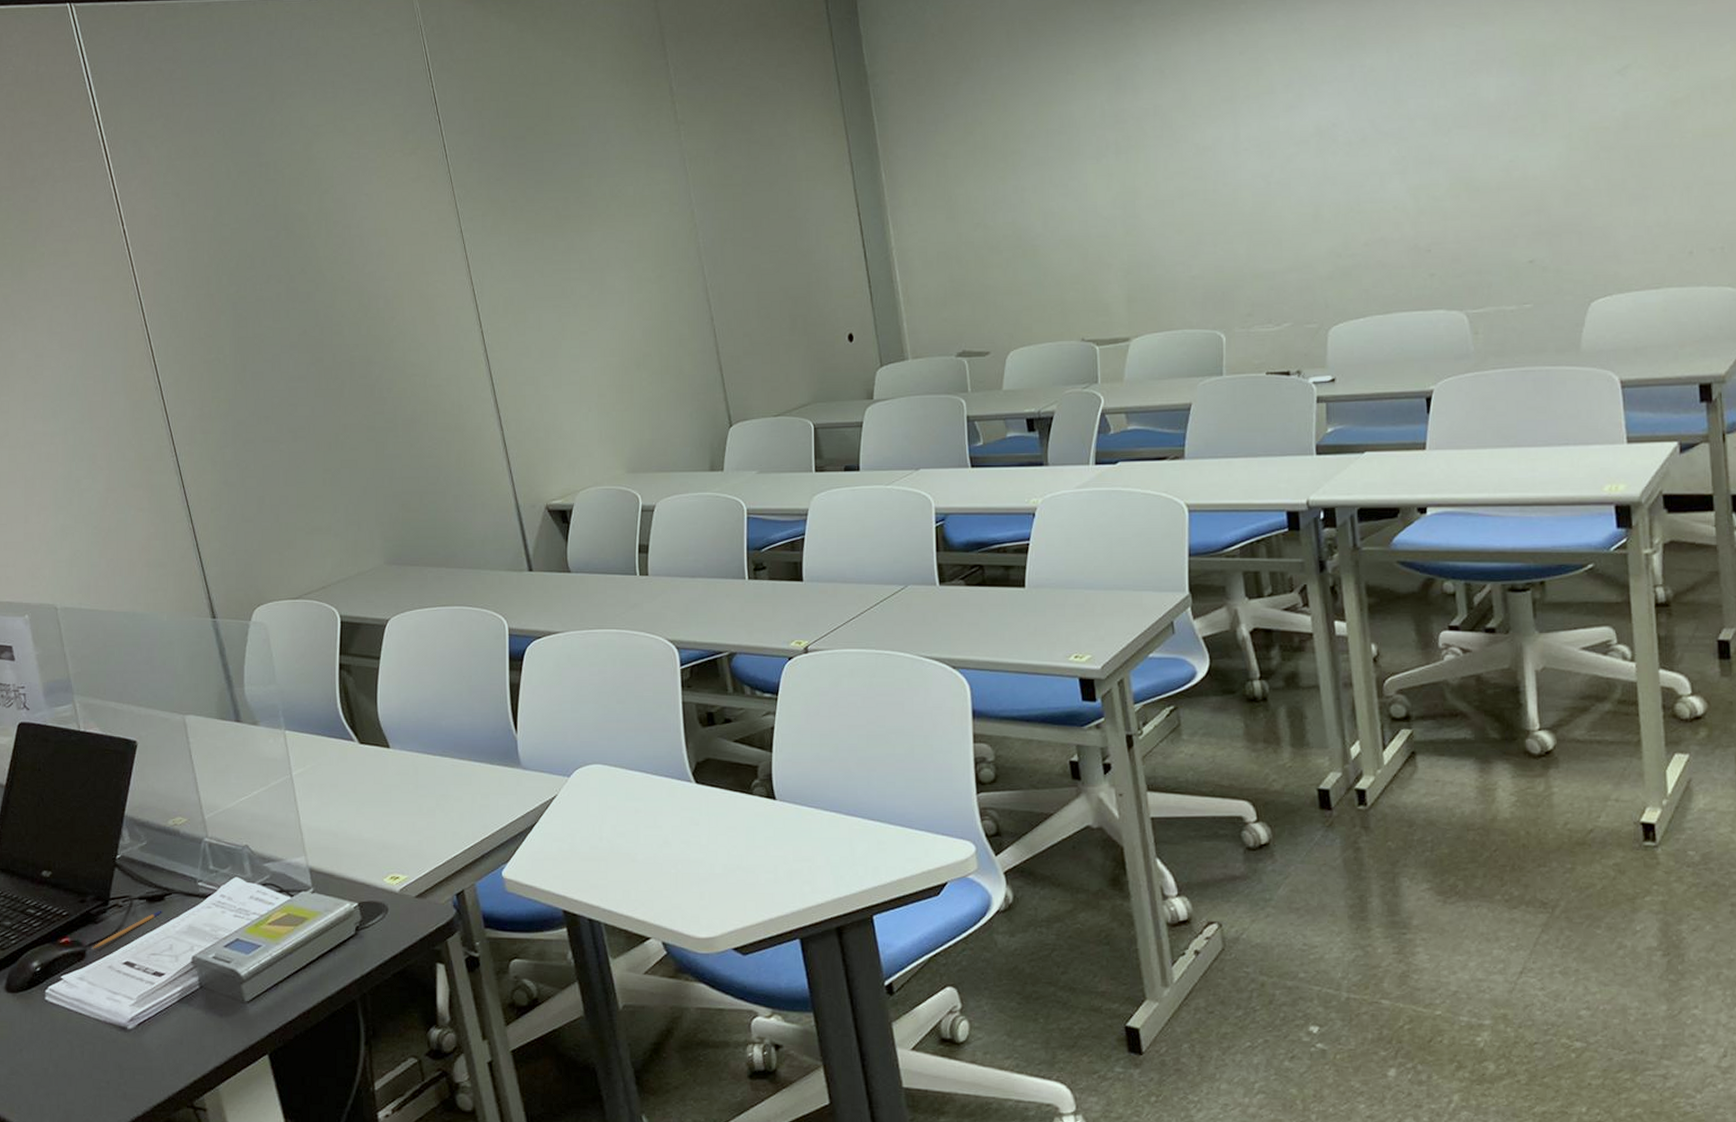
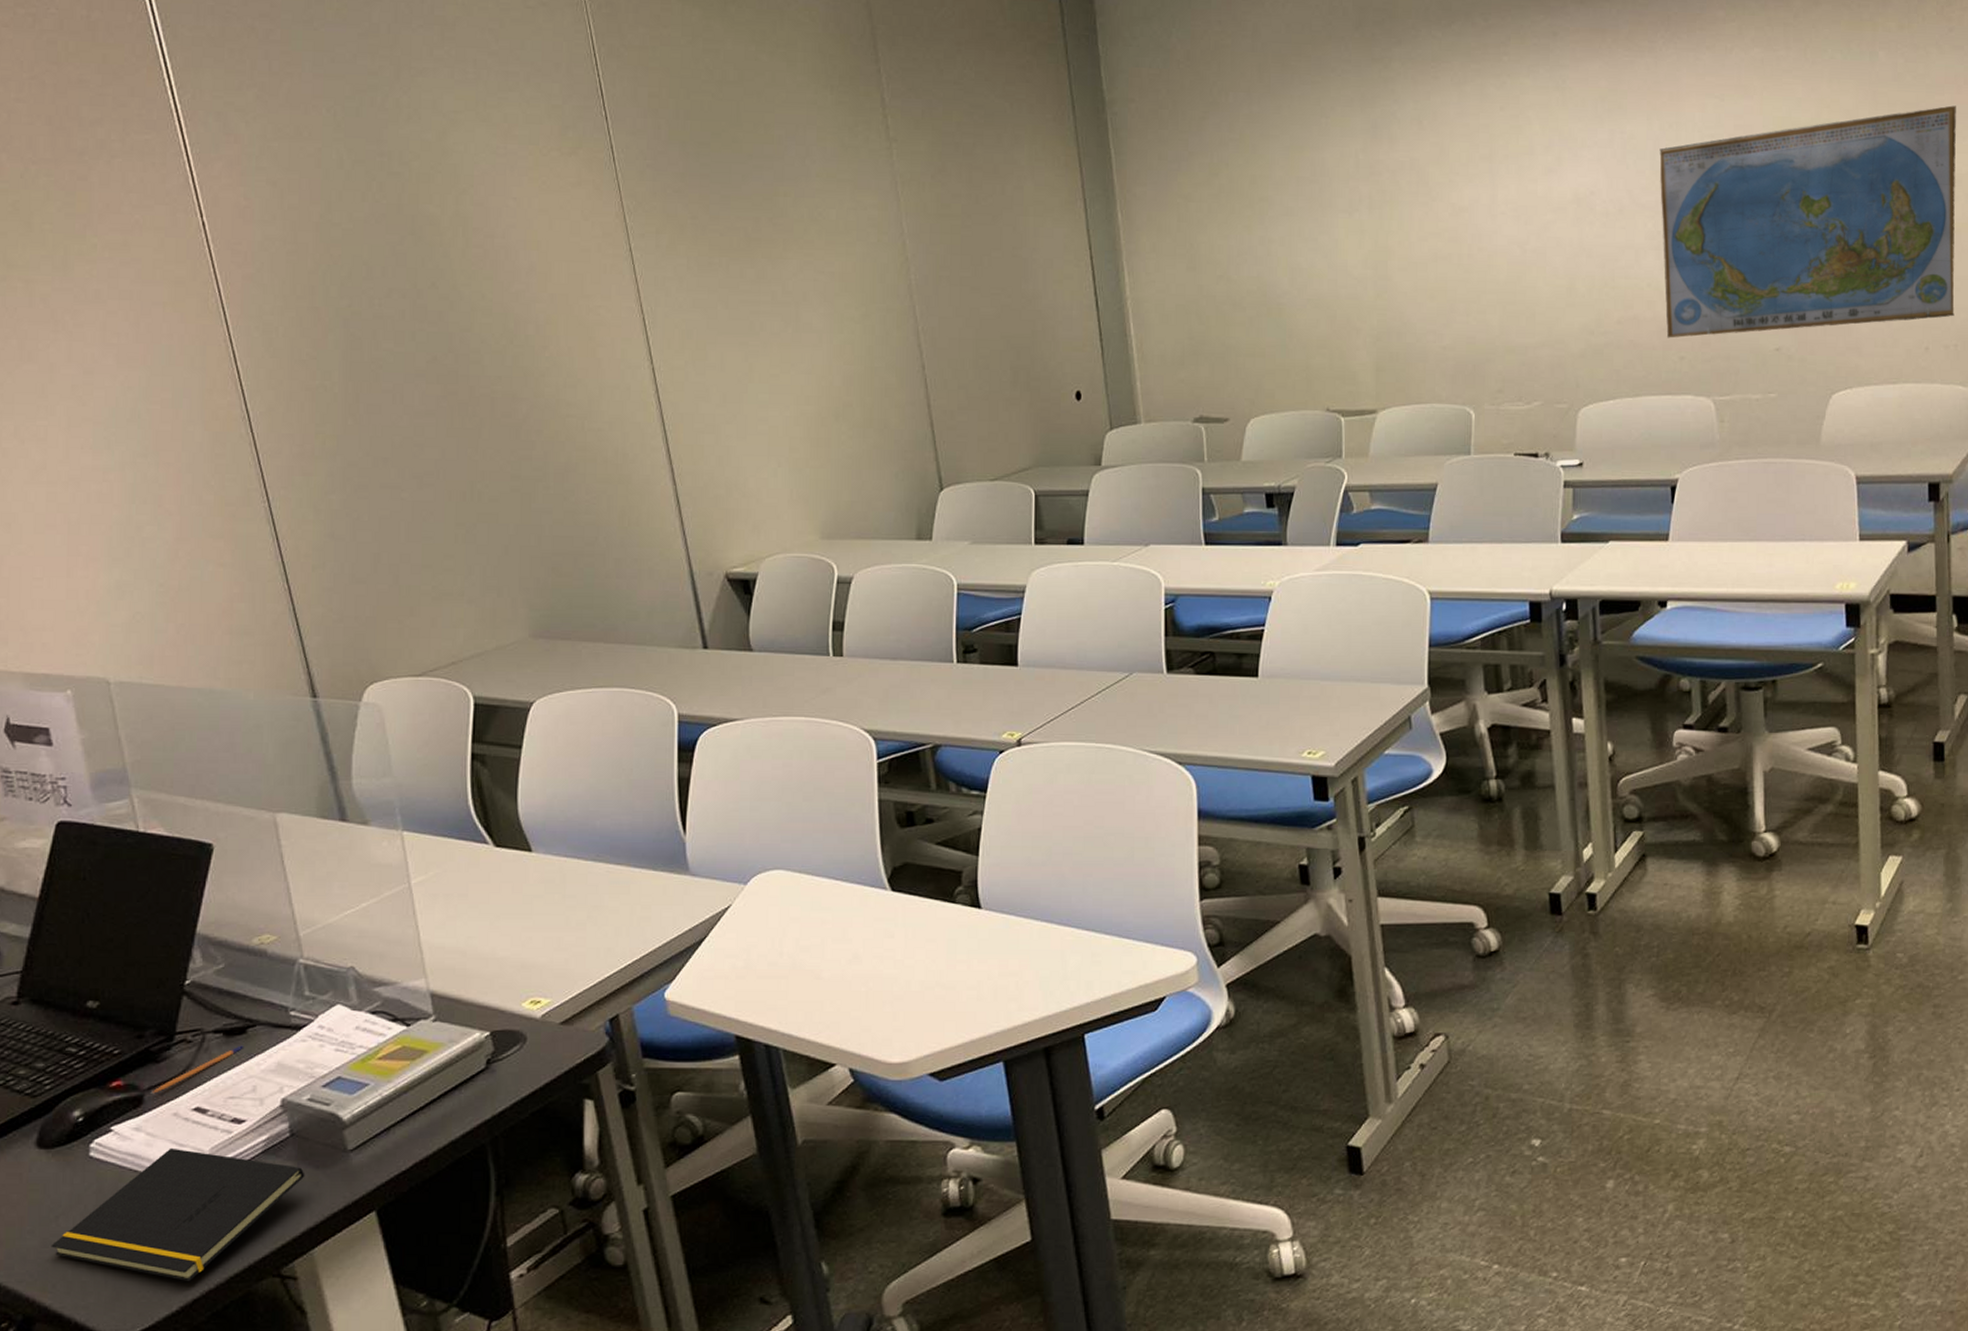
notepad: none [16,995,212,1108] -> present [51,1148,305,1281]
world map: none [1400,15,1719,257] -> present [1659,105,1956,338]

